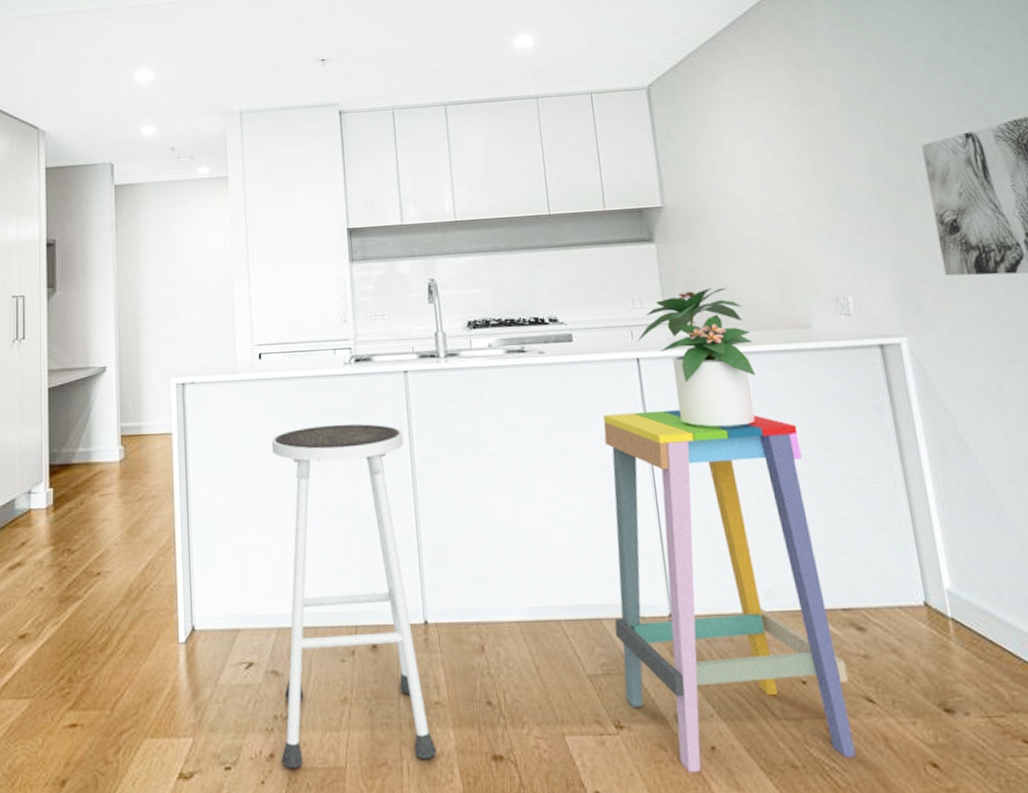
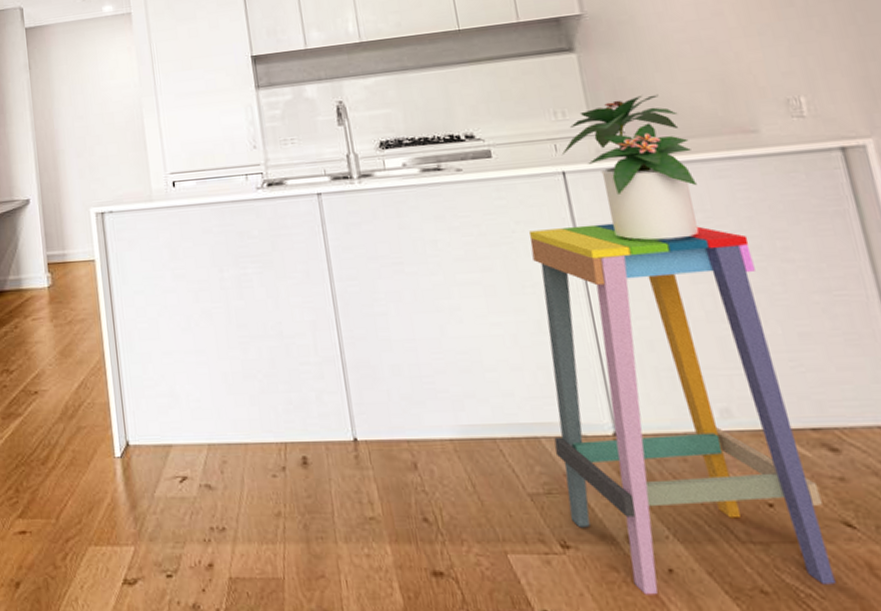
stool: present [272,423,437,770] -> none [191,246,375,579]

